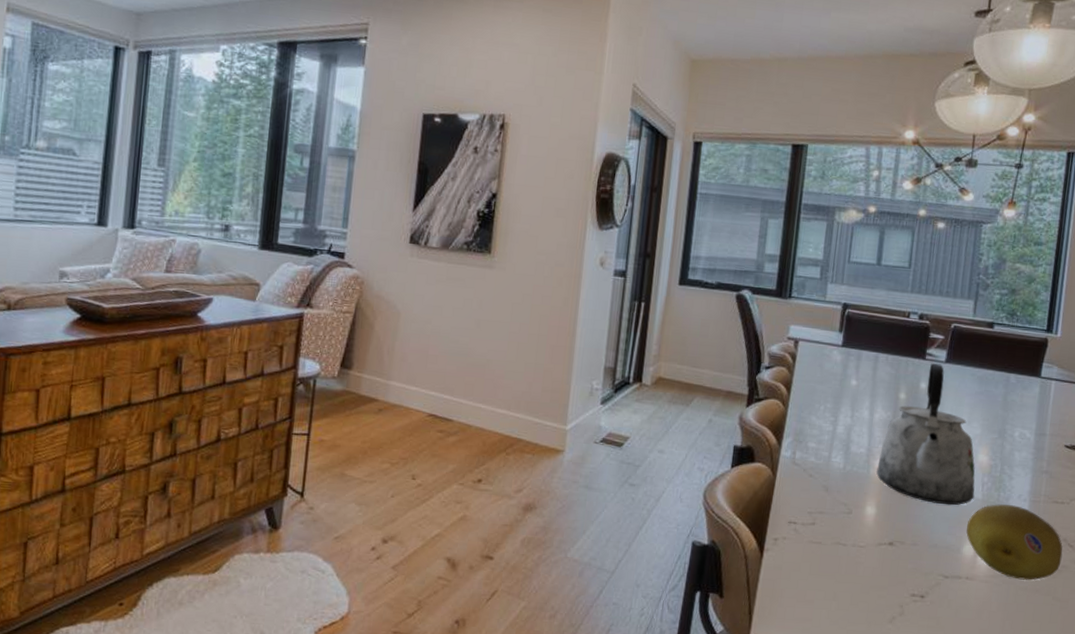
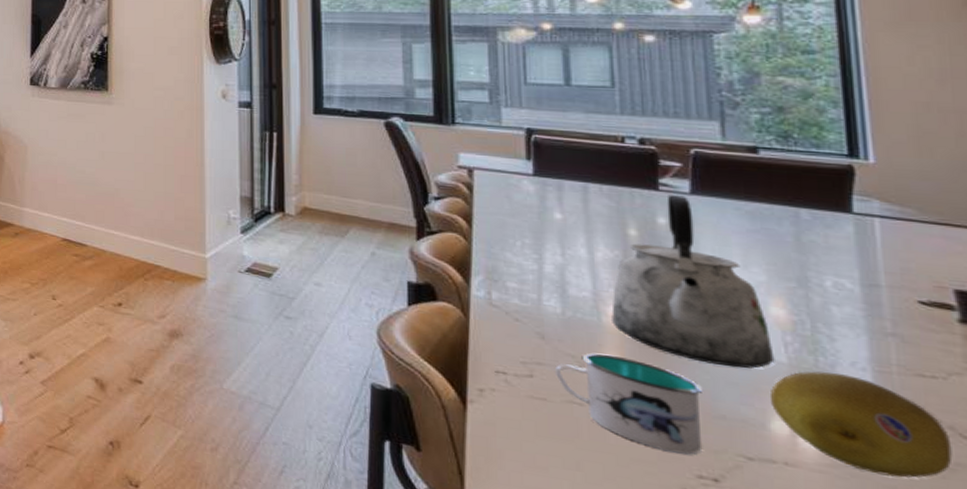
mug: none [830,500,927,578] -> present [554,352,704,455]

